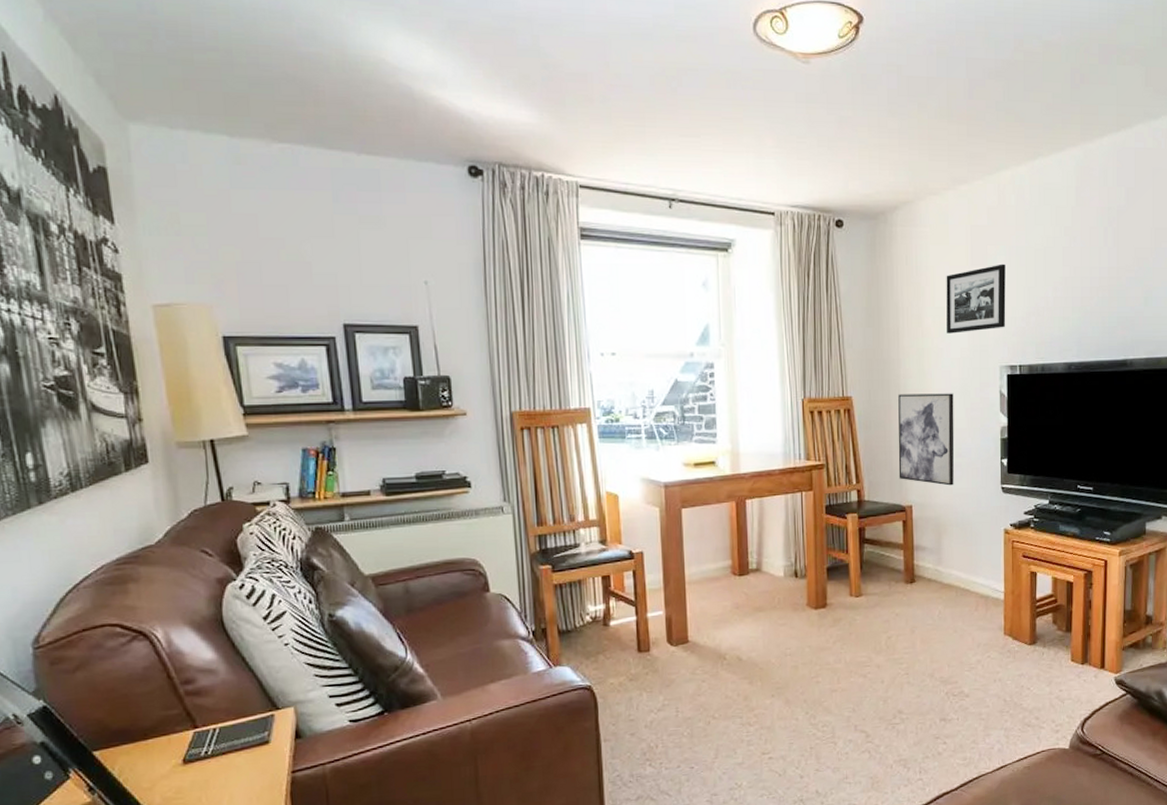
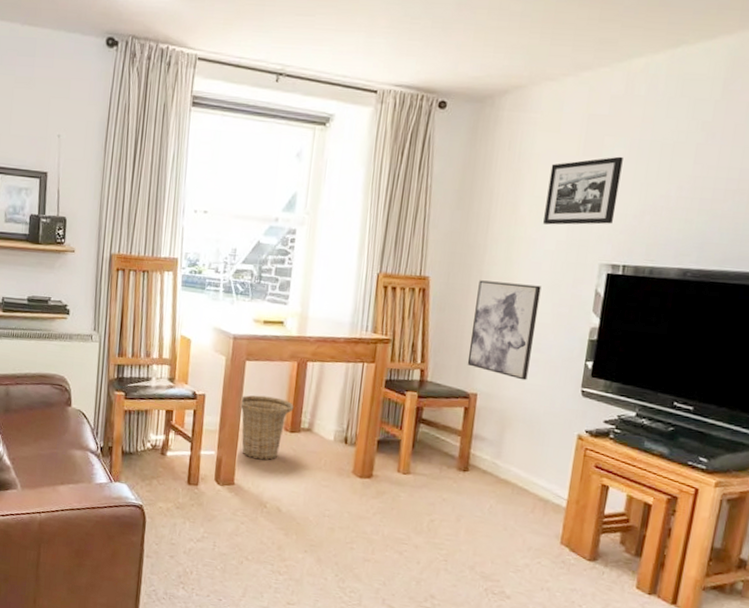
basket: none [682,542,739,611] -> present [239,395,294,461]

